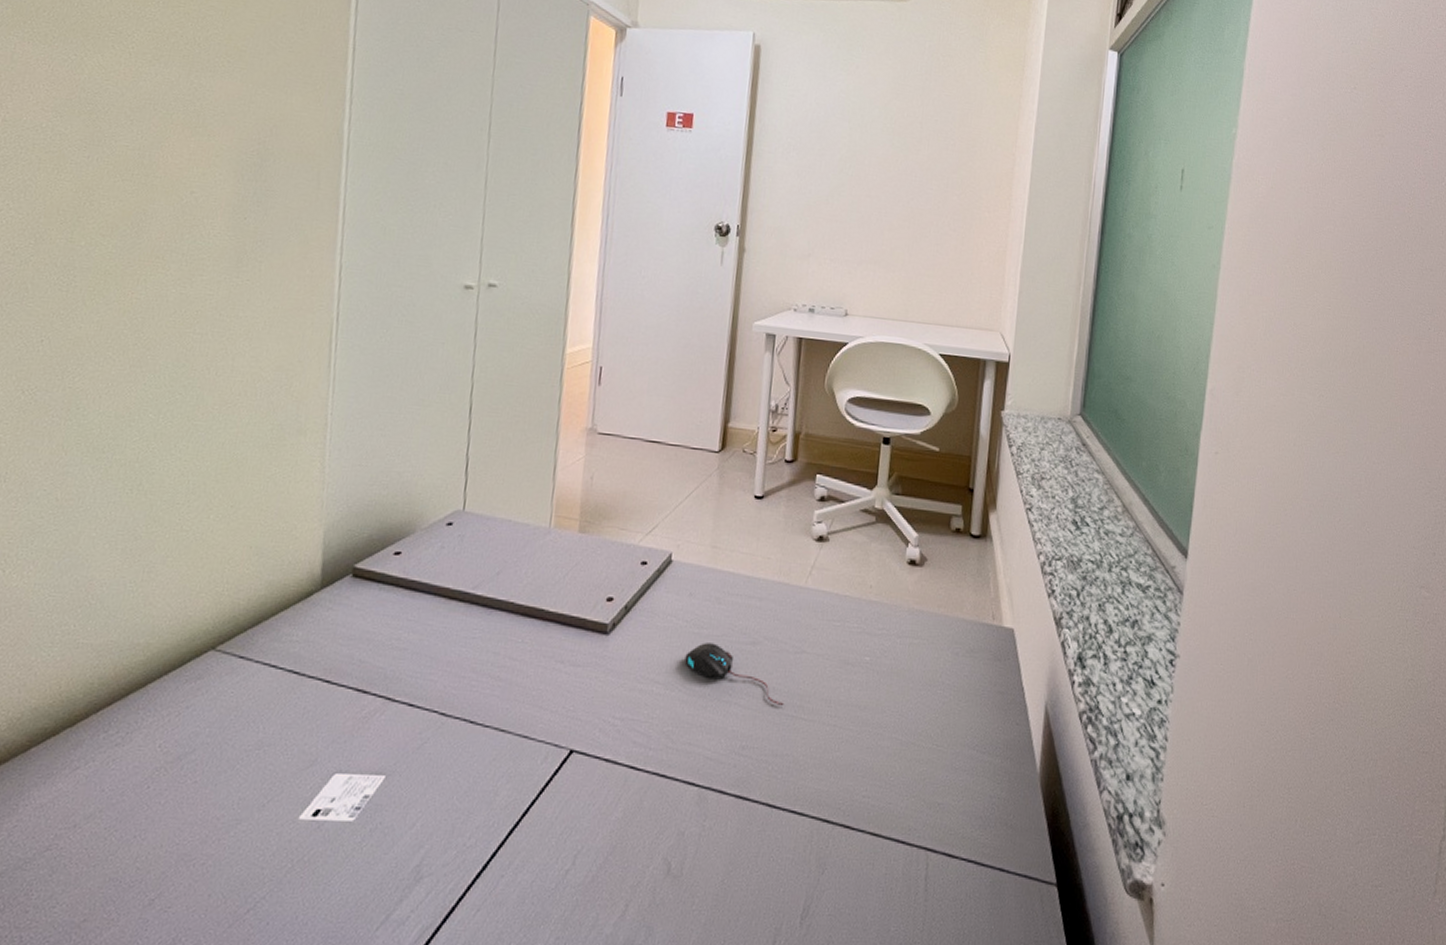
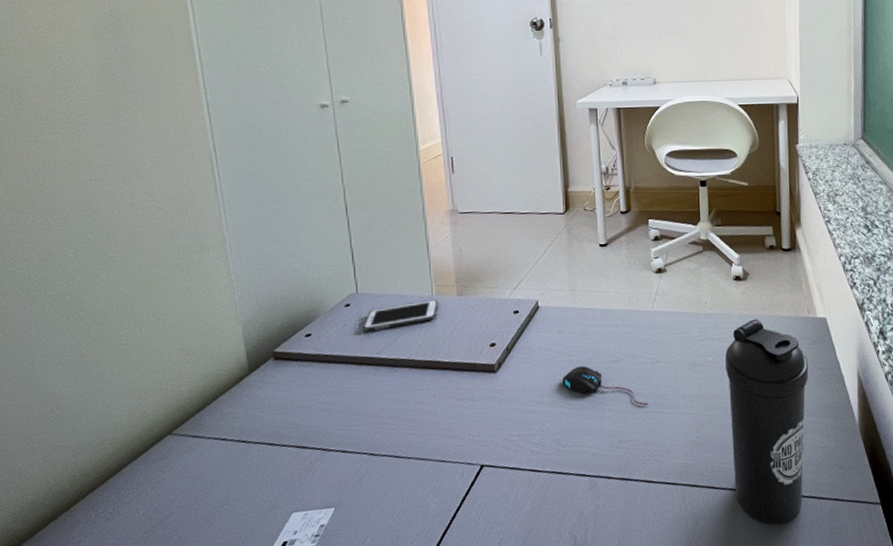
cell phone: none [461,532,556,560] -> present [362,299,439,332]
water bottle: none [875,616,986,891] -> present [725,319,808,525]

